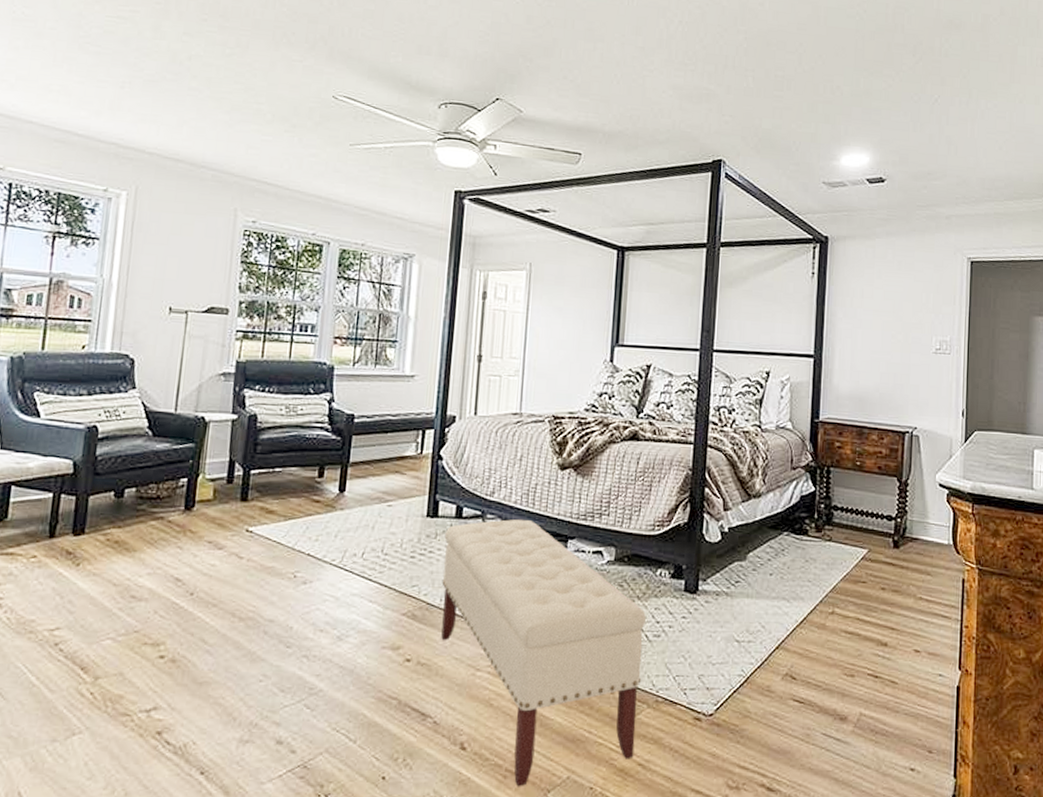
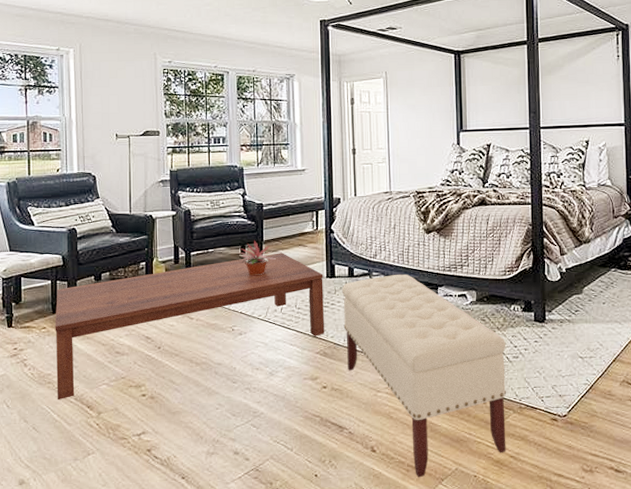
coffee table: none [40,480,423,656] -> present [55,253,324,399]
potted plant: none [314,461,363,508] -> present [238,240,276,276]

